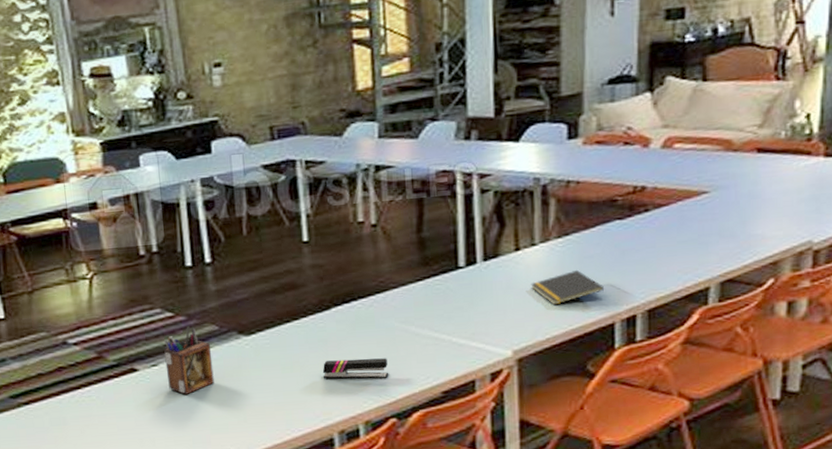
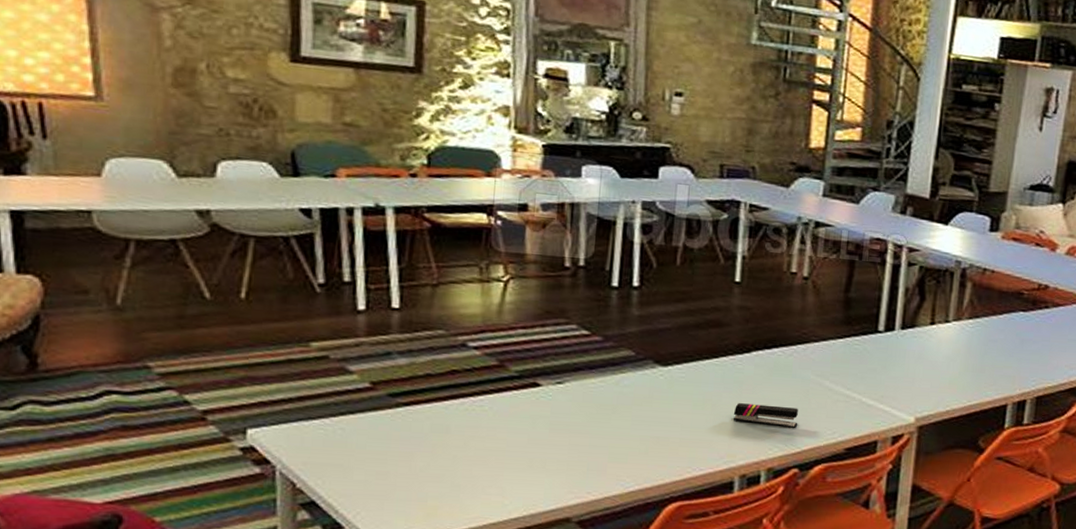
desk organizer: present [164,325,214,395] -> none [571,346,623,418]
notepad: present [531,269,604,306] -> none [939,350,1002,381]

